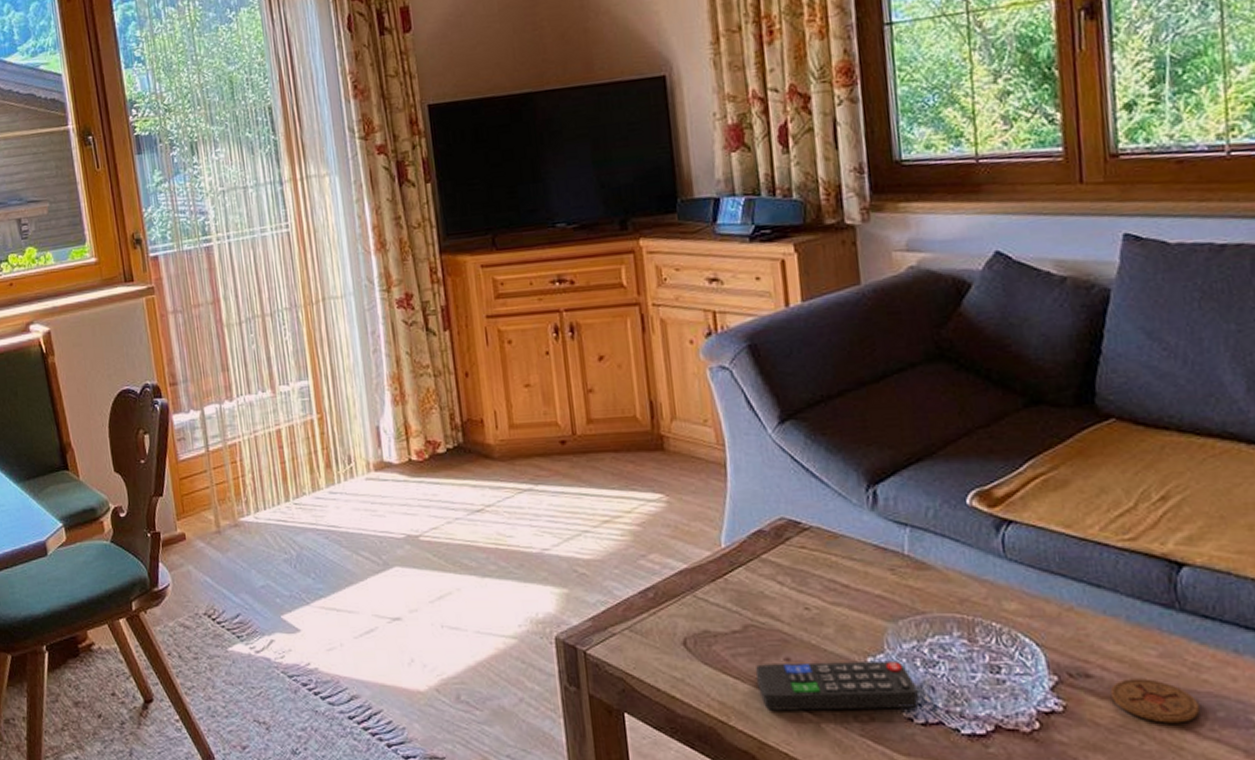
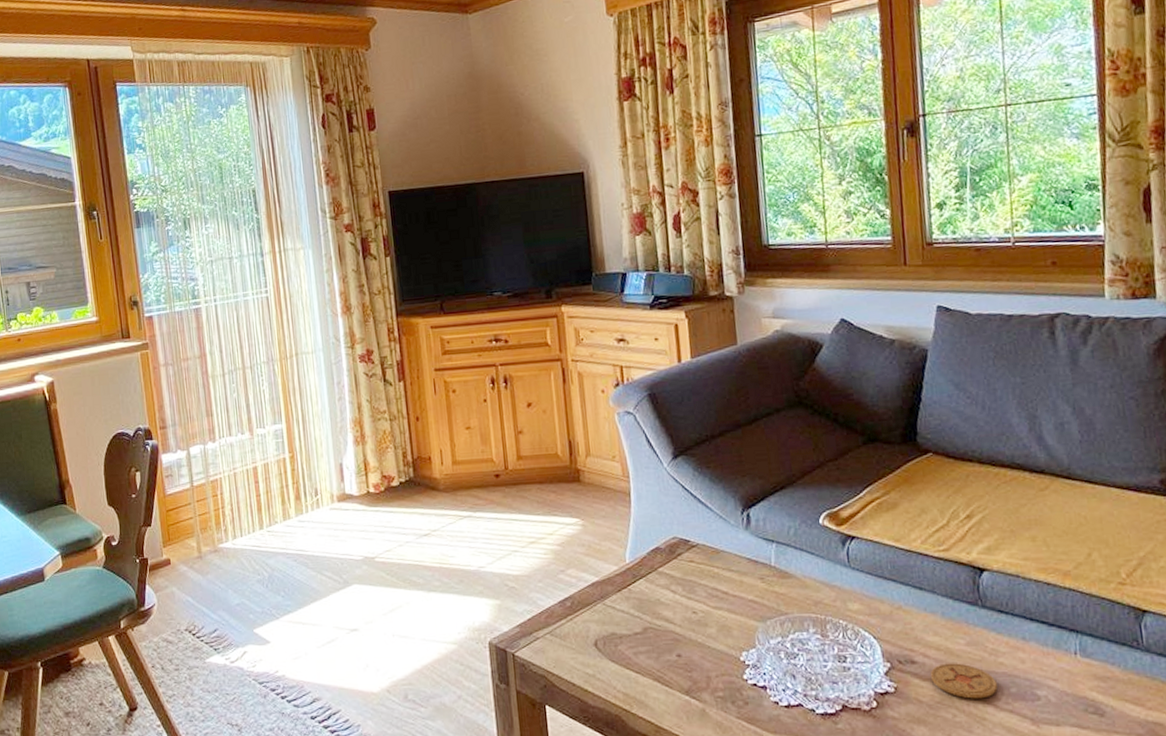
remote control: present [755,660,919,711] -> none [652,654,783,699]

